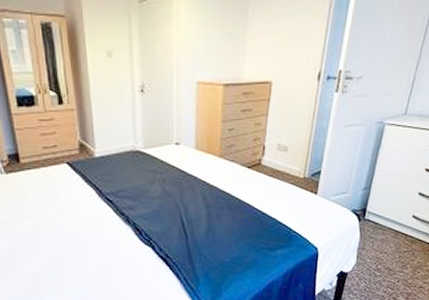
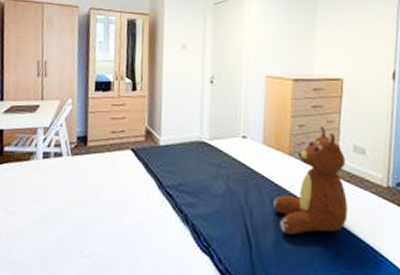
teddy bear: none [206,128,270,223] -> present [273,125,348,235]

